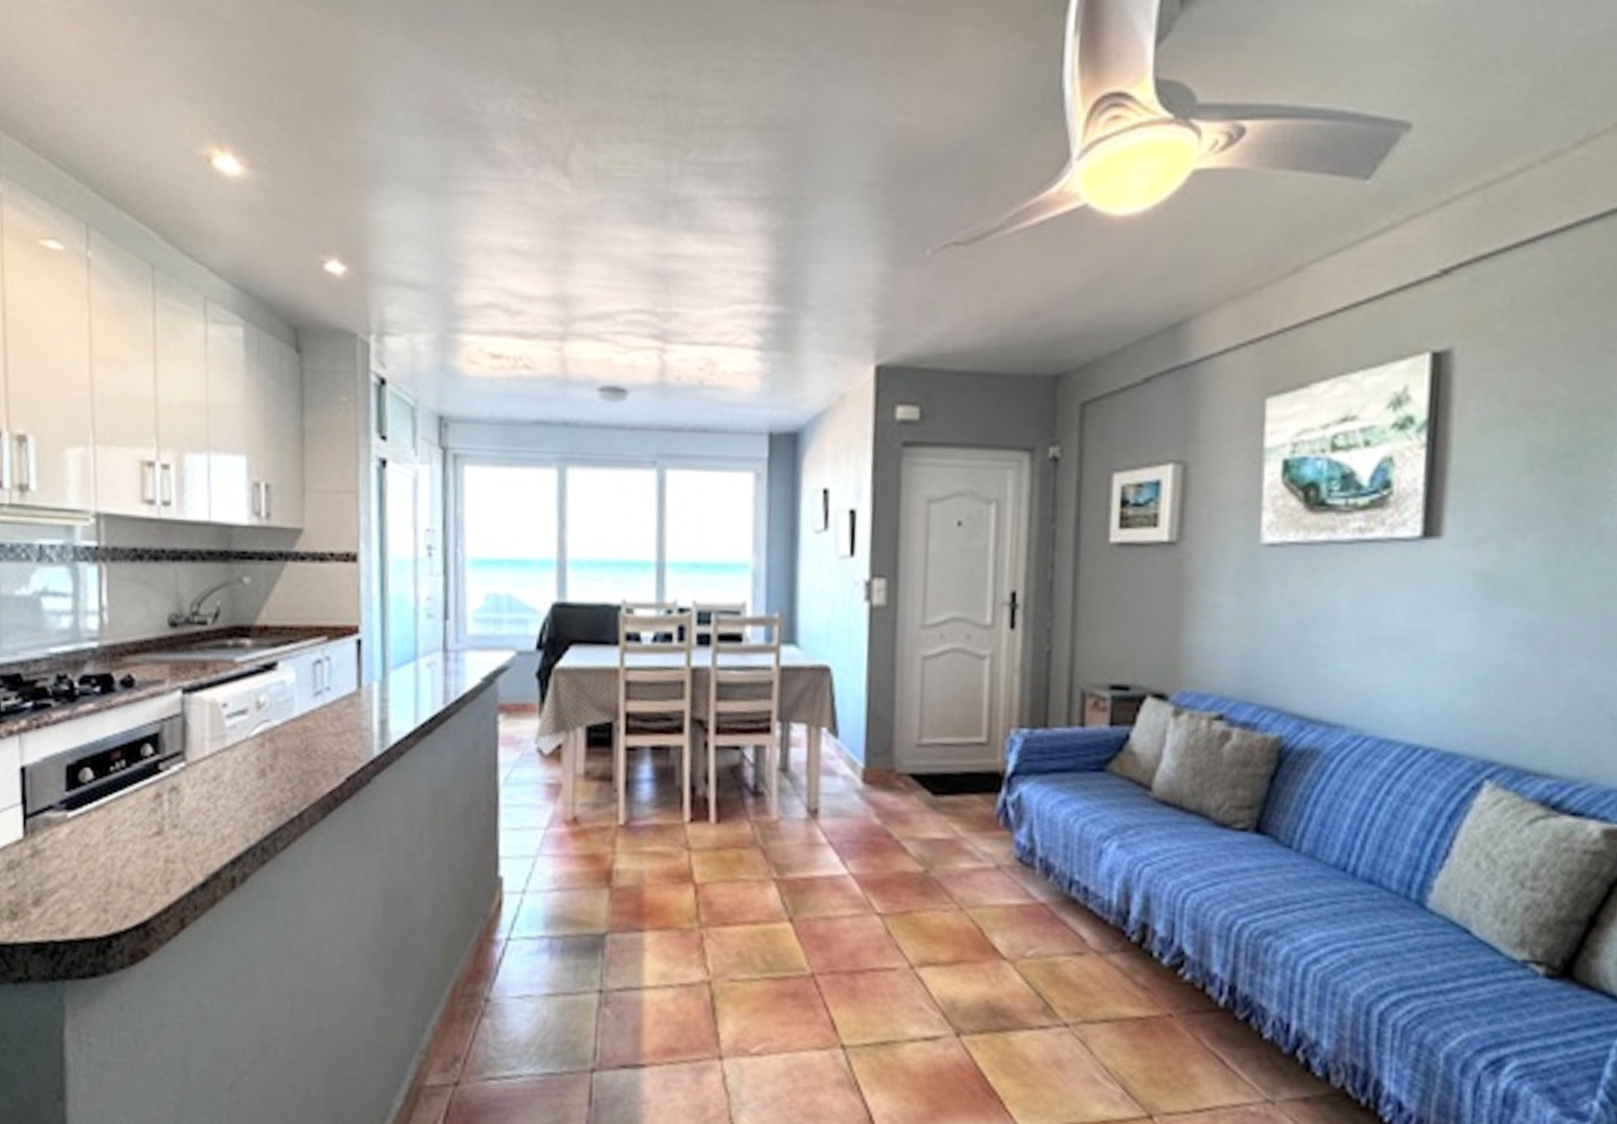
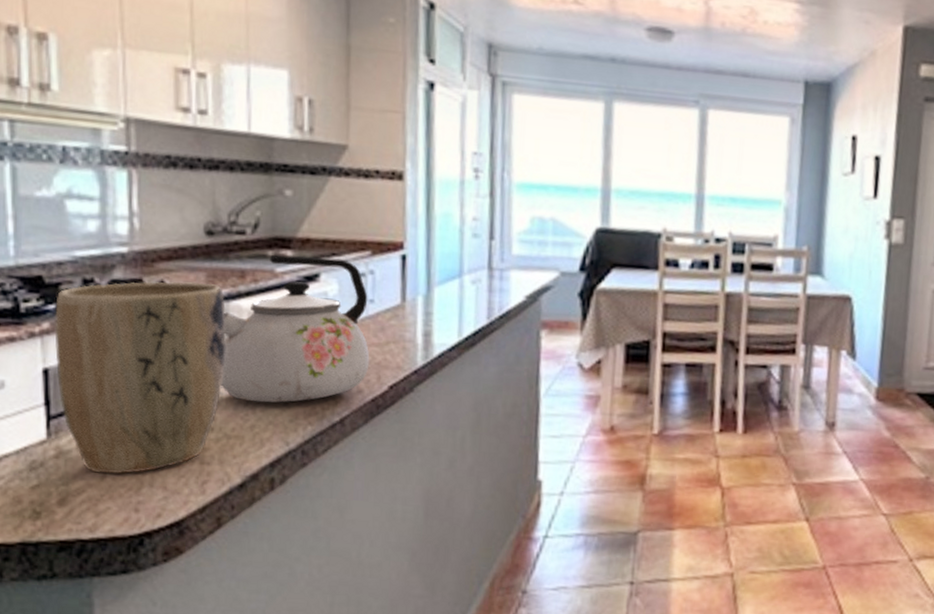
plant pot: none [31,674,188,873] -> present [54,281,226,474]
kettle: none [184,644,327,798] -> present [221,254,370,403]

